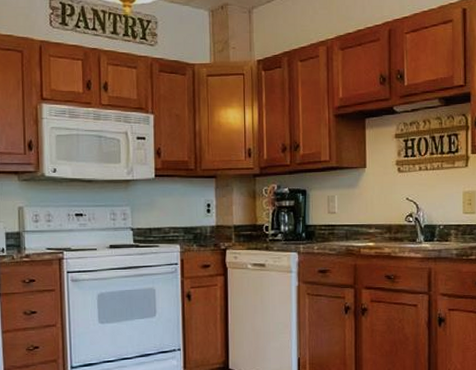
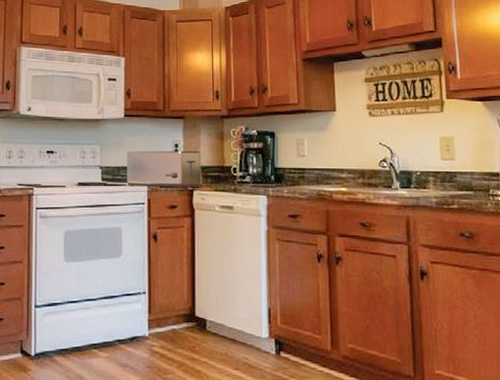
toaster: none [159,210,234,249] -> present [127,150,201,189]

